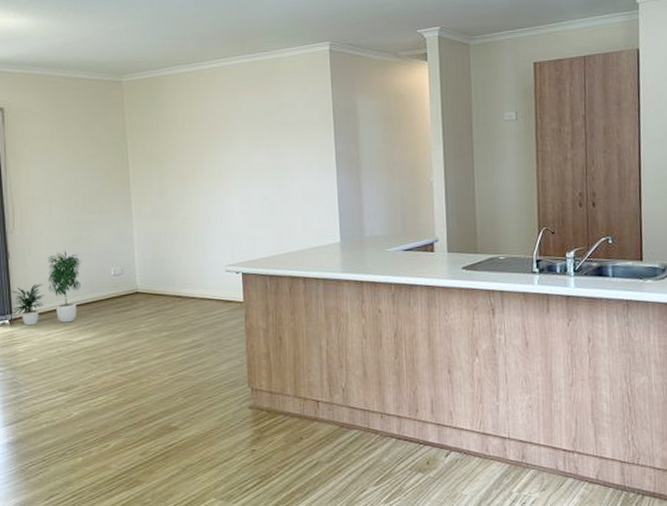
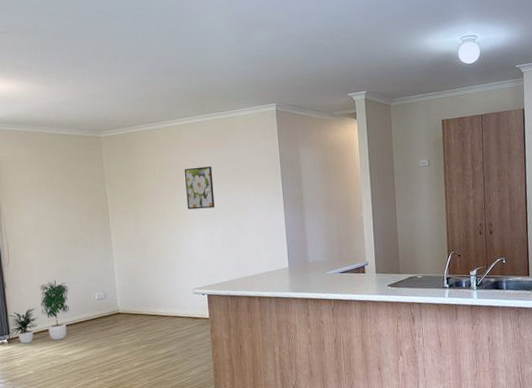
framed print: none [218,117,253,170] -> present [184,166,215,210]

